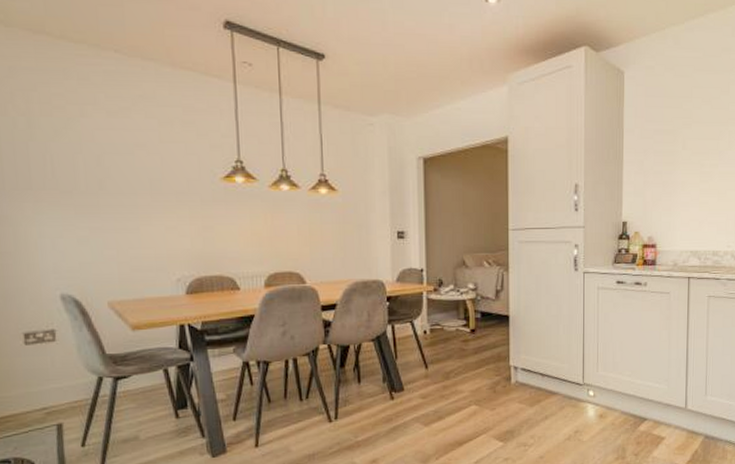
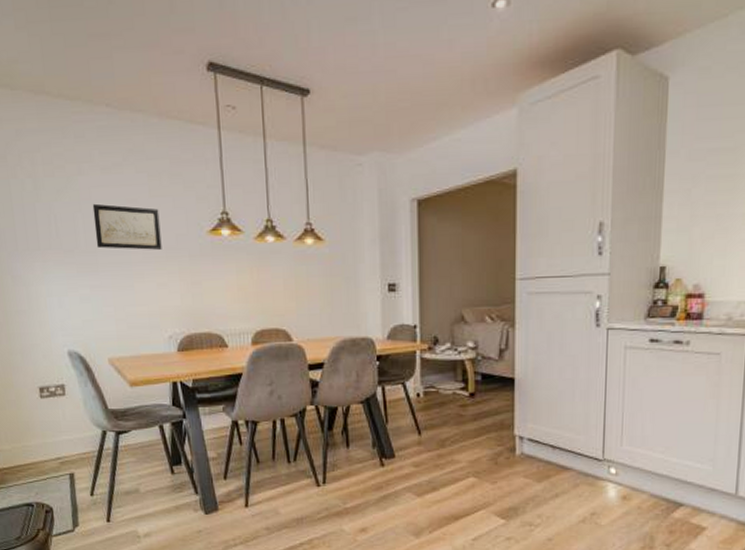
wall art: none [95,146,172,194] -> present [92,203,162,250]

